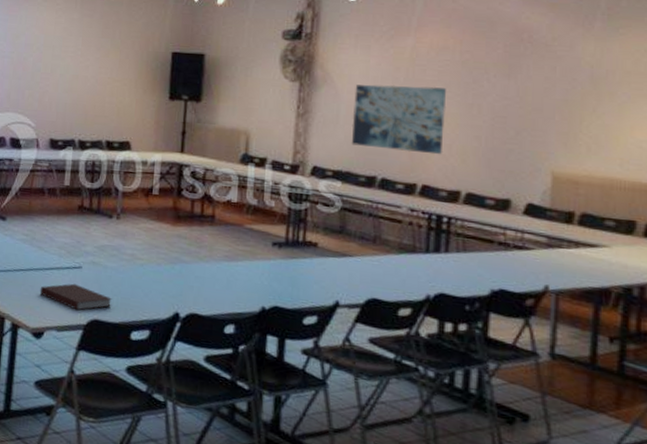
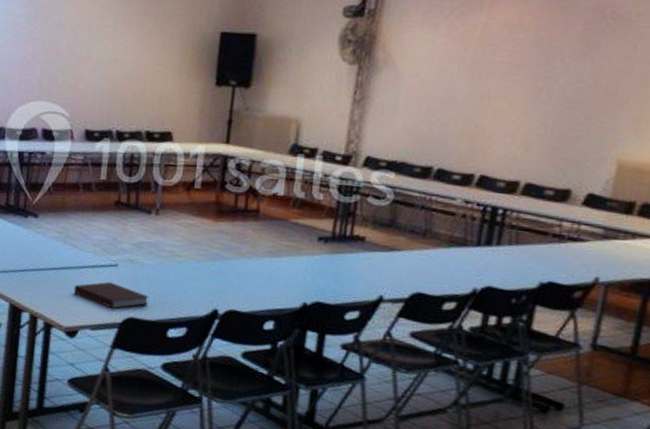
wall art: present [352,84,447,155] -> none [410,67,516,143]

